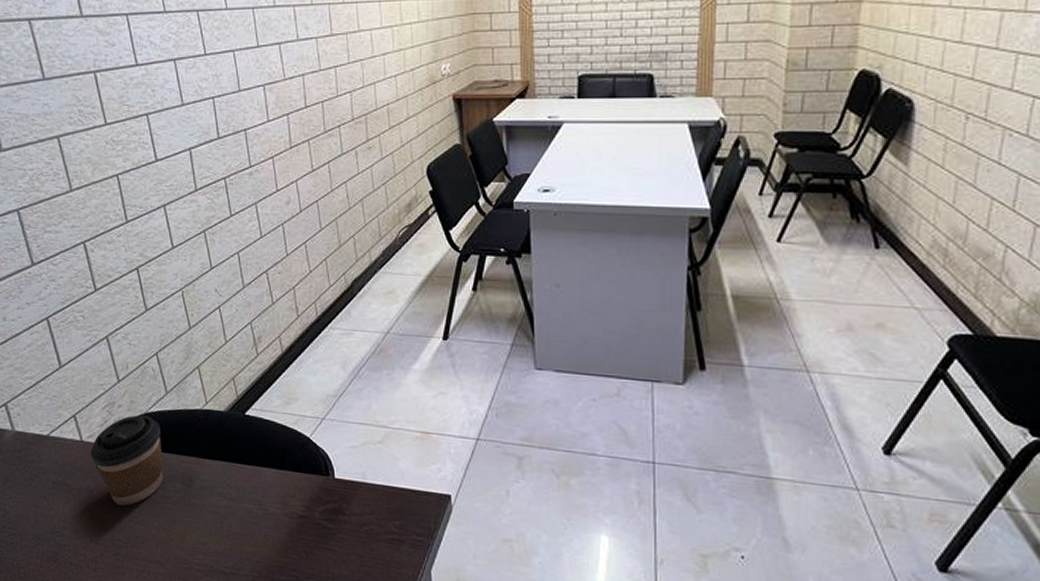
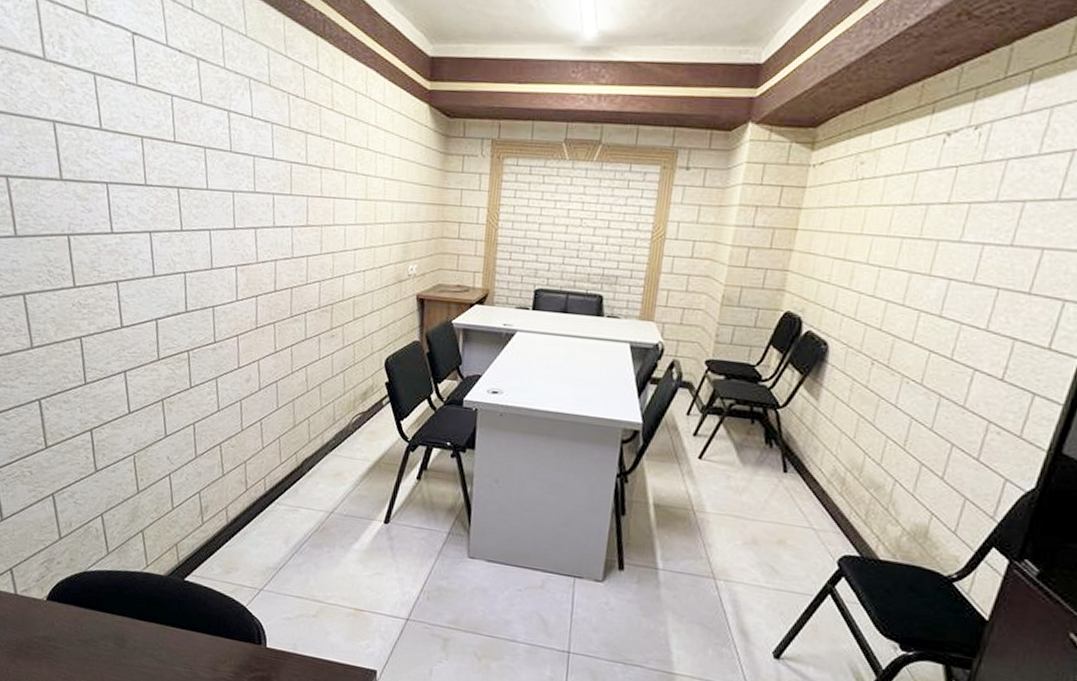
coffee cup: present [90,415,163,506] -> none [23,572,98,661]

